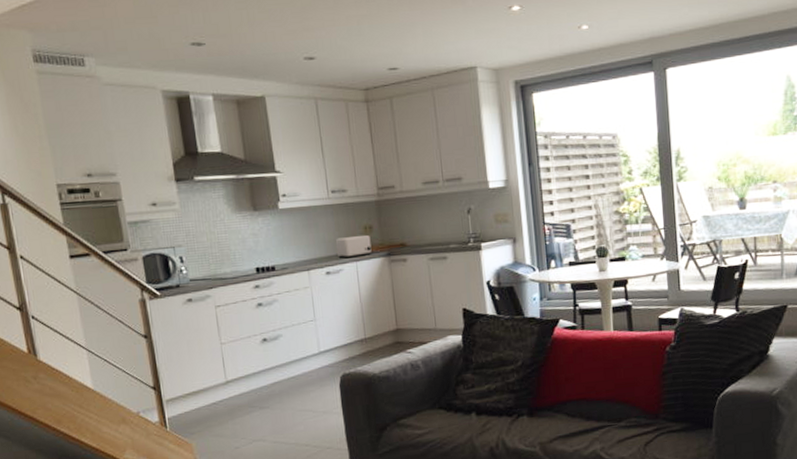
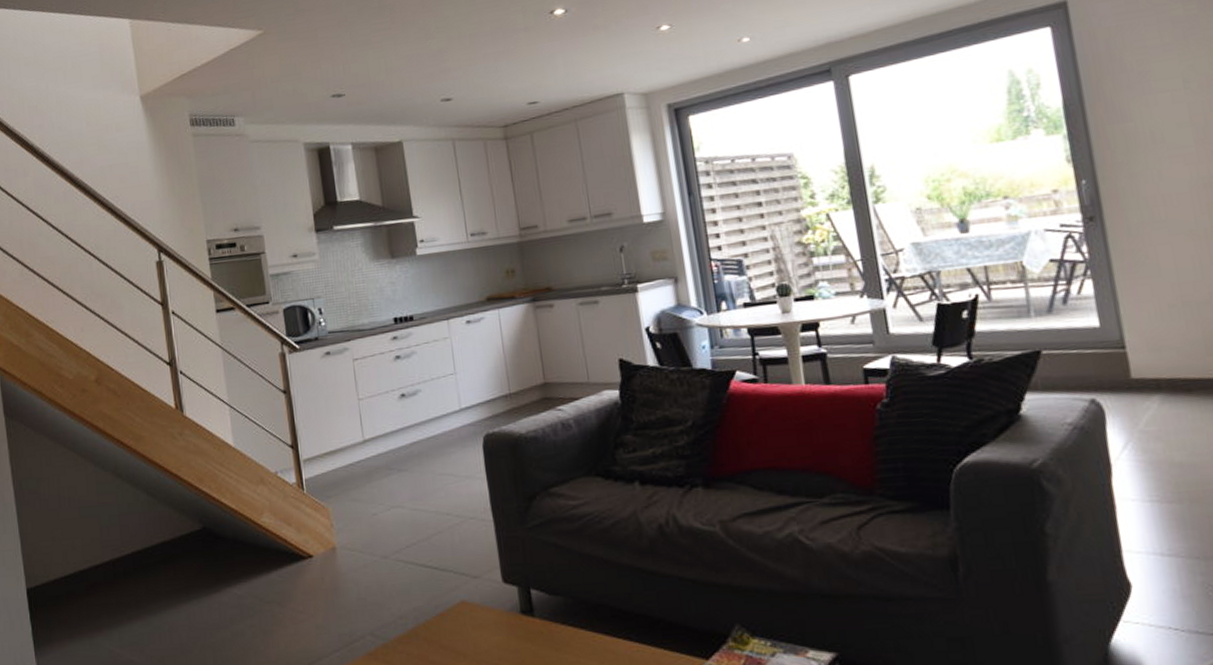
toaster: present [335,234,372,259] -> none [475,279,515,306]

